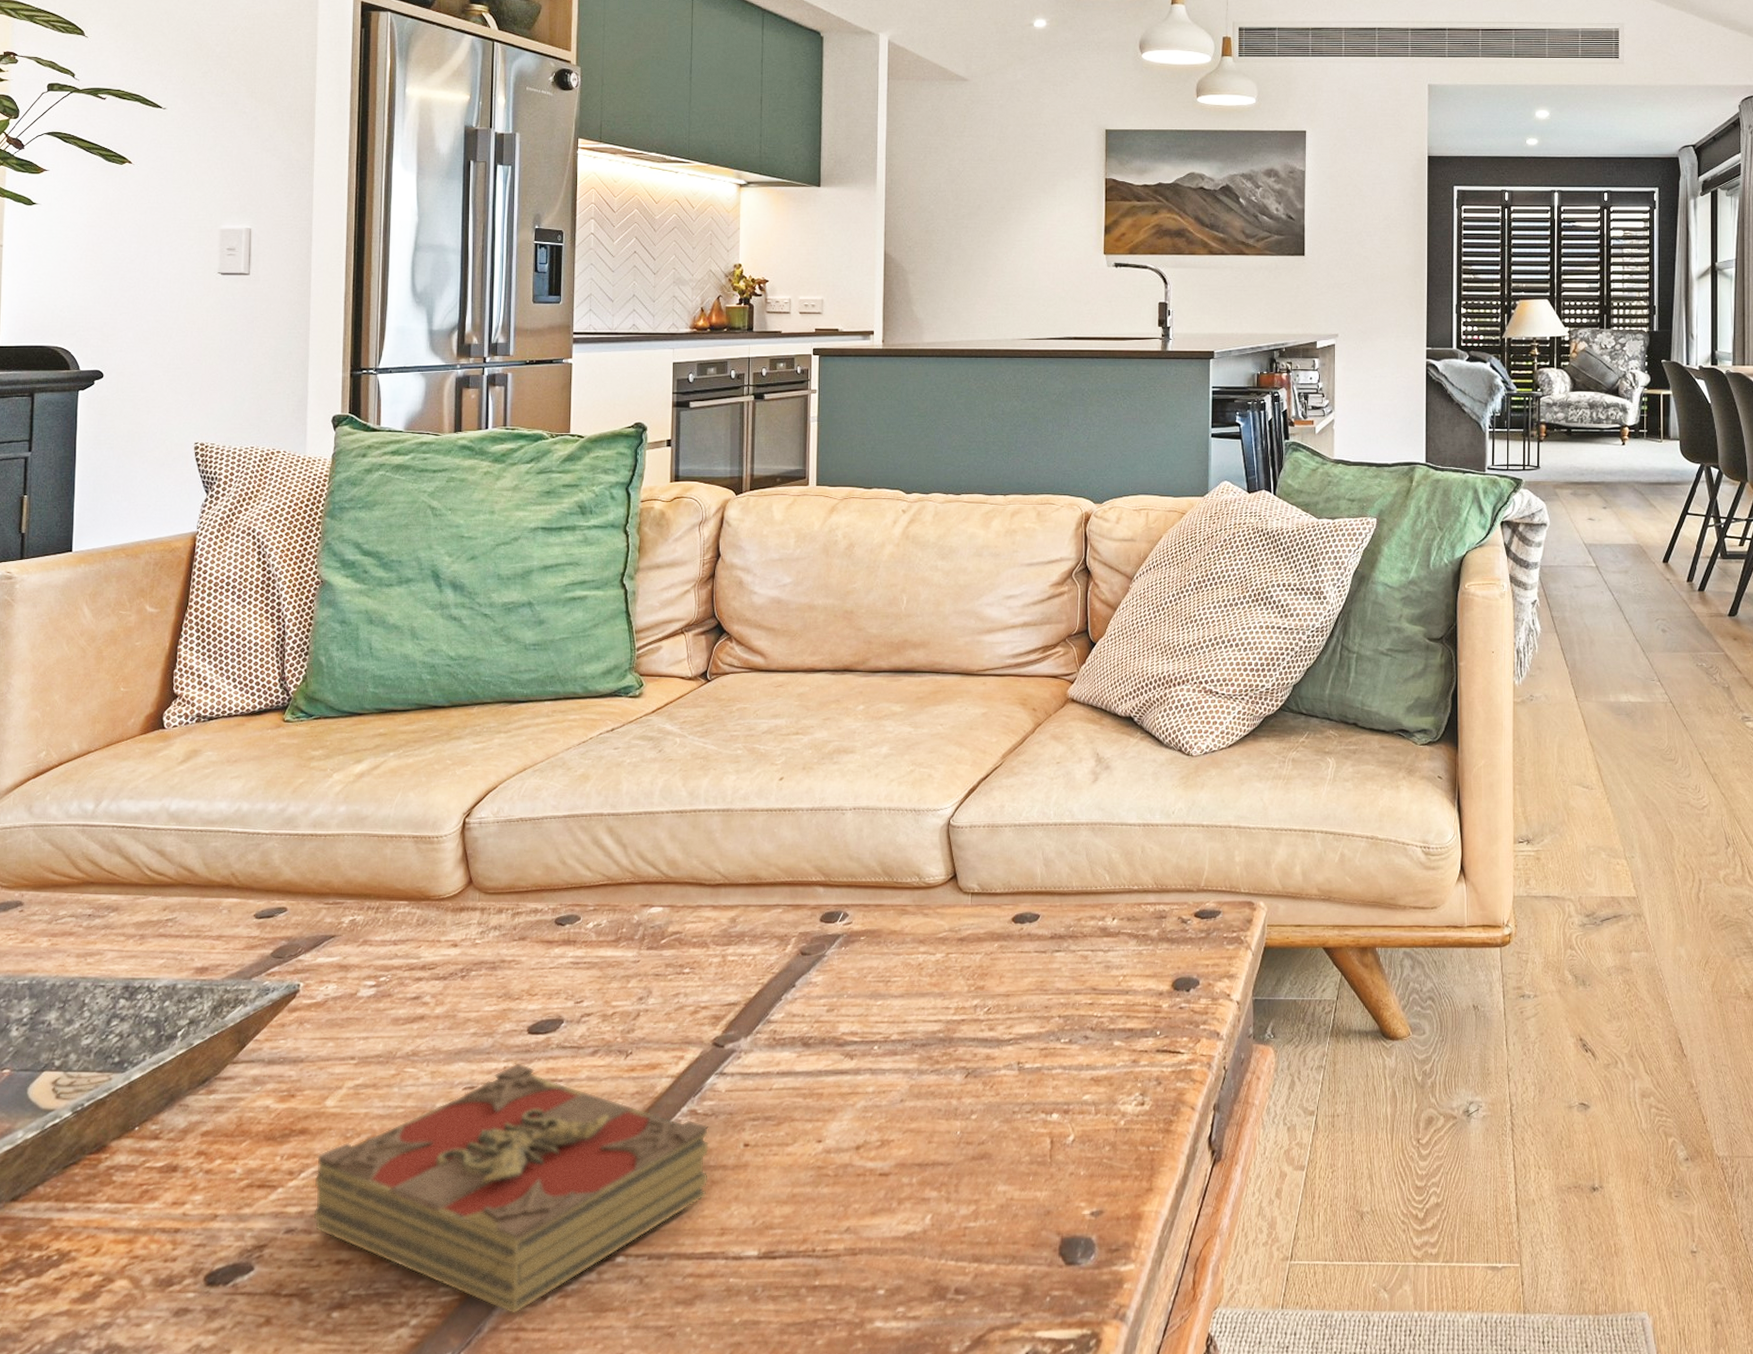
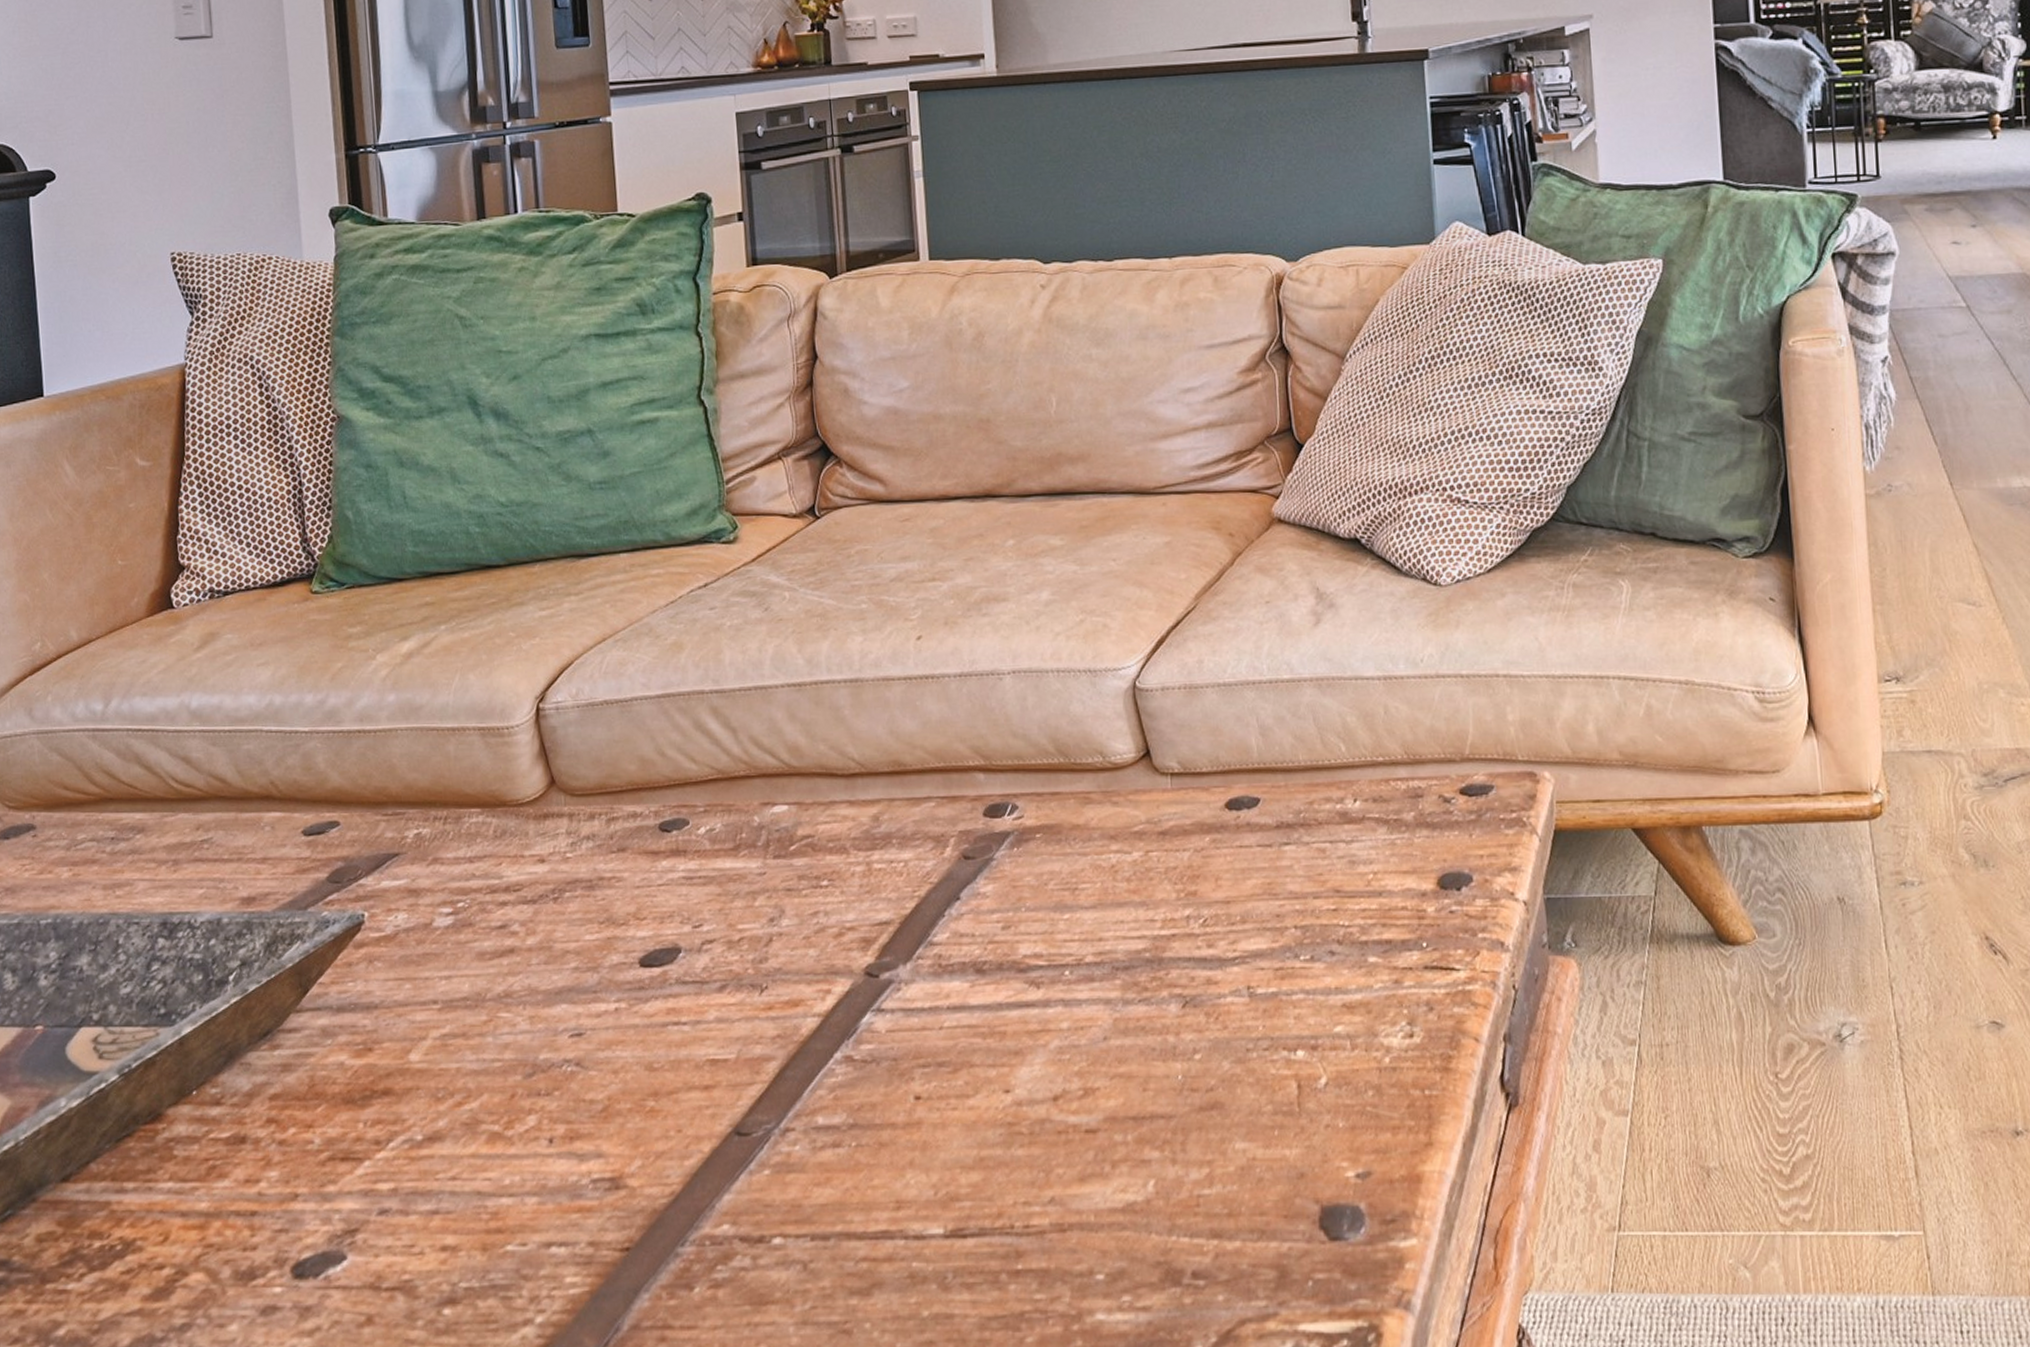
book: present [313,1063,710,1314] -> none [405,1003,875,1309]

